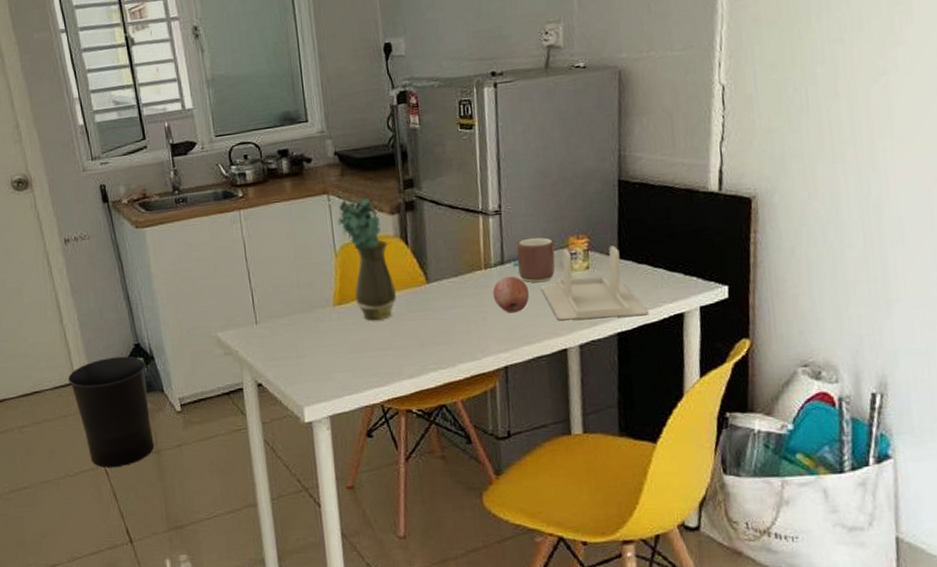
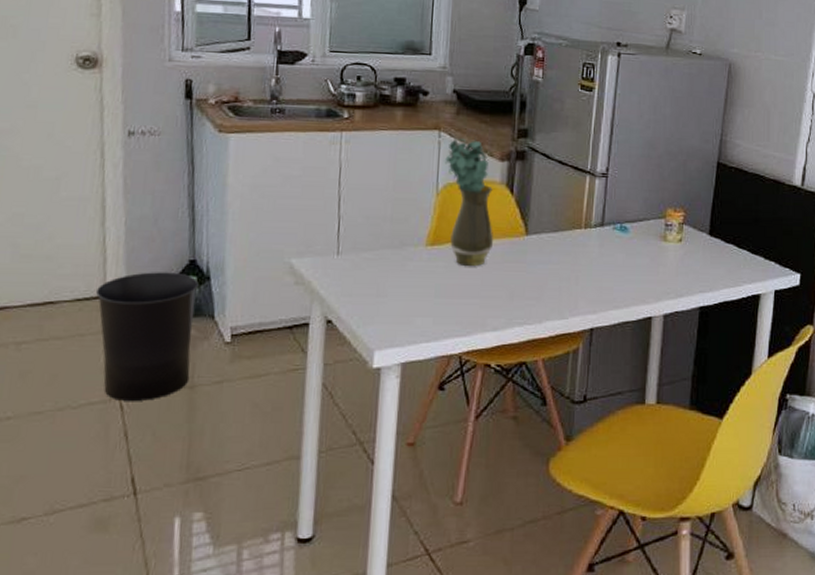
fruit: present [492,276,530,313] -> none [589,238,624,276]
mug: present [516,237,556,283] -> none [616,204,653,249]
napkin holder: present [540,245,648,321] -> none [635,220,729,293]

